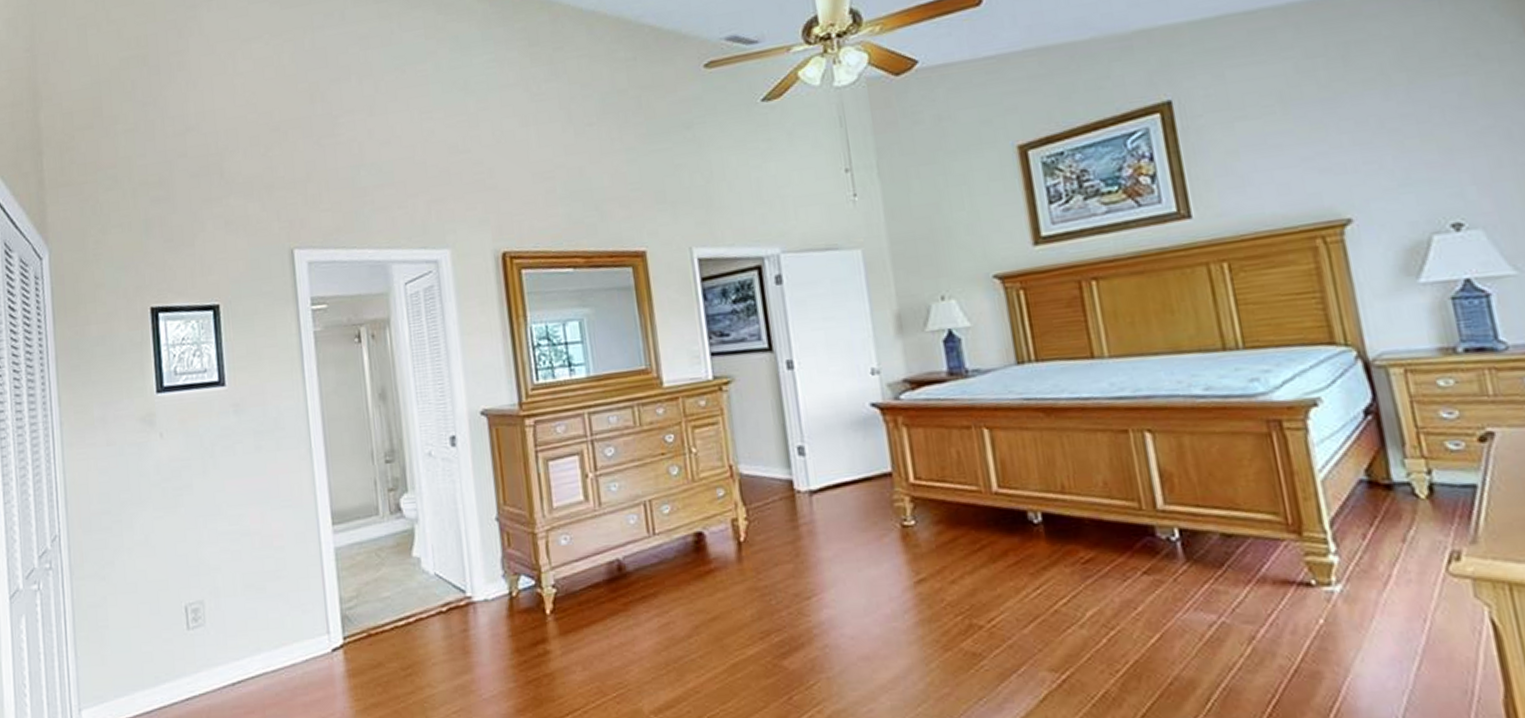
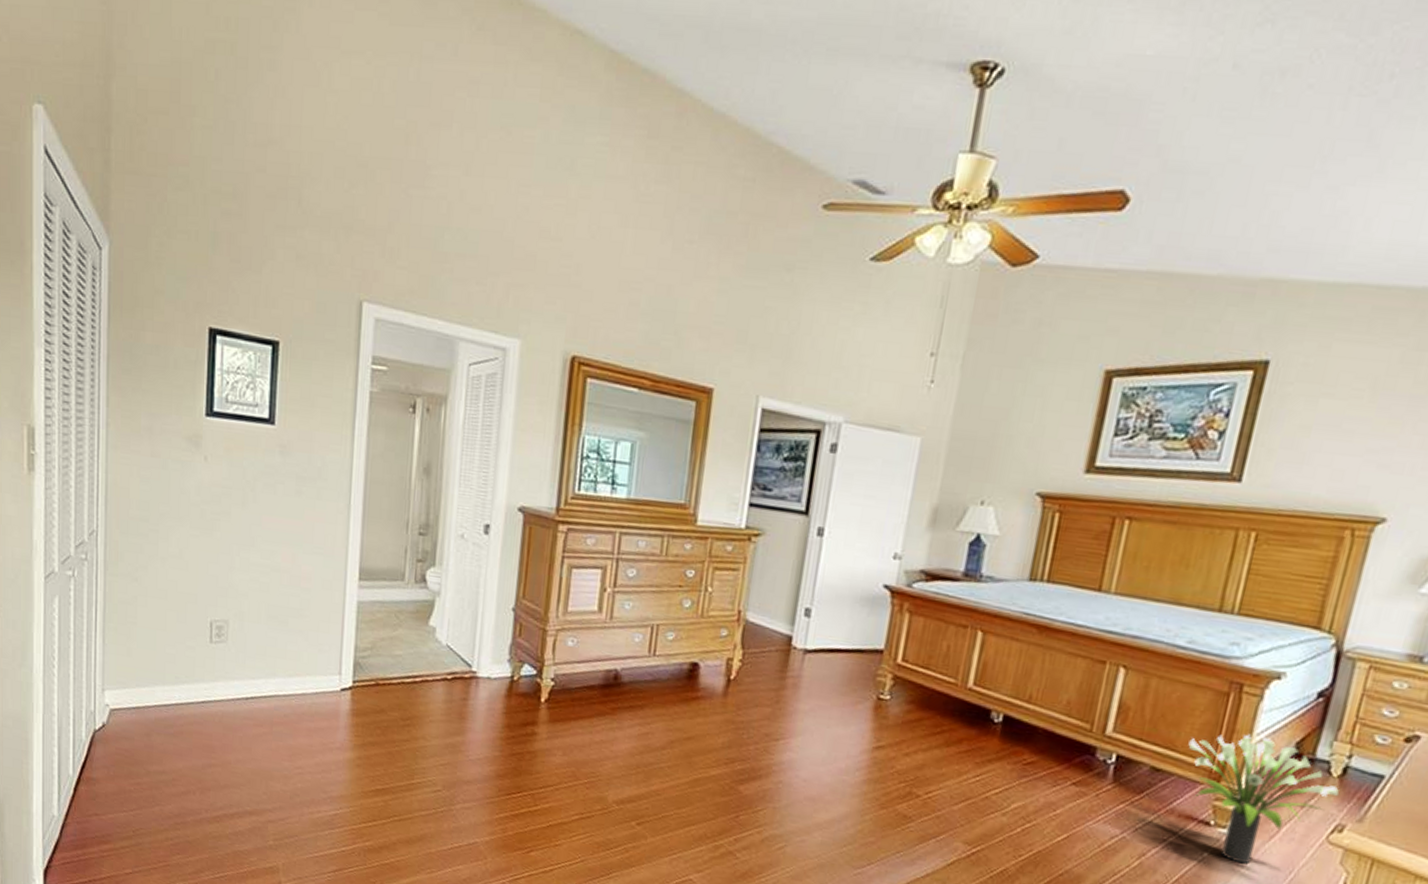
potted plant: none [1249,471,1438,623] -> present [1188,734,1340,864]

